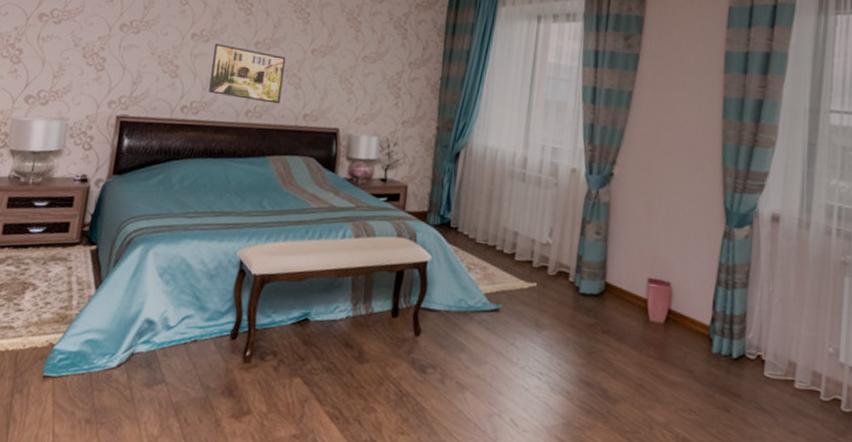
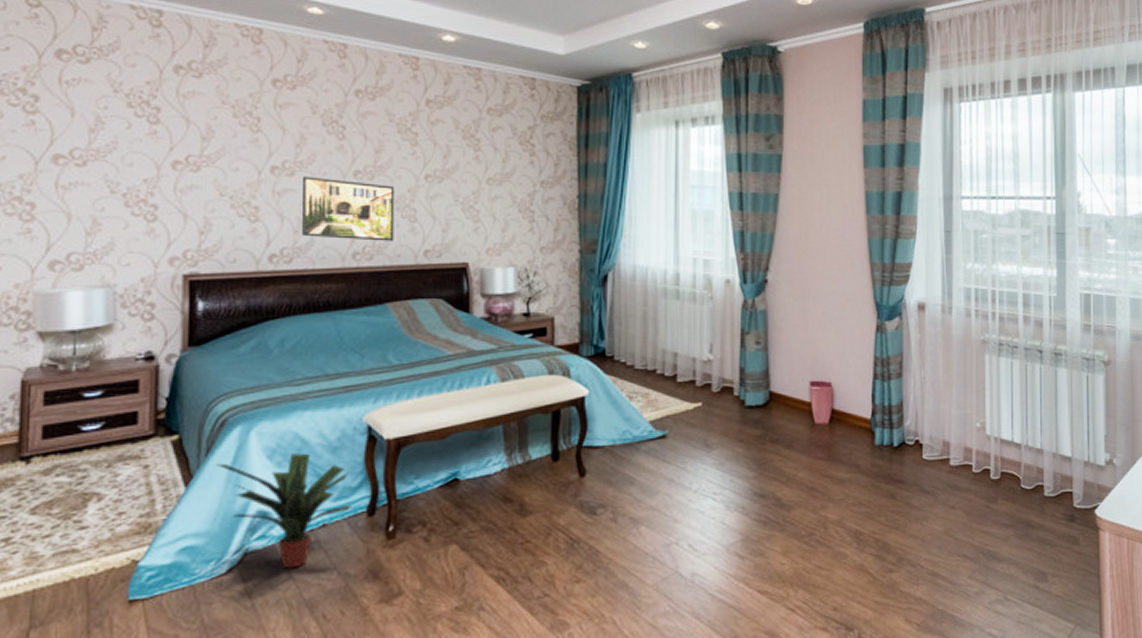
potted plant: none [121,274,221,374] -> present [217,453,352,569]

